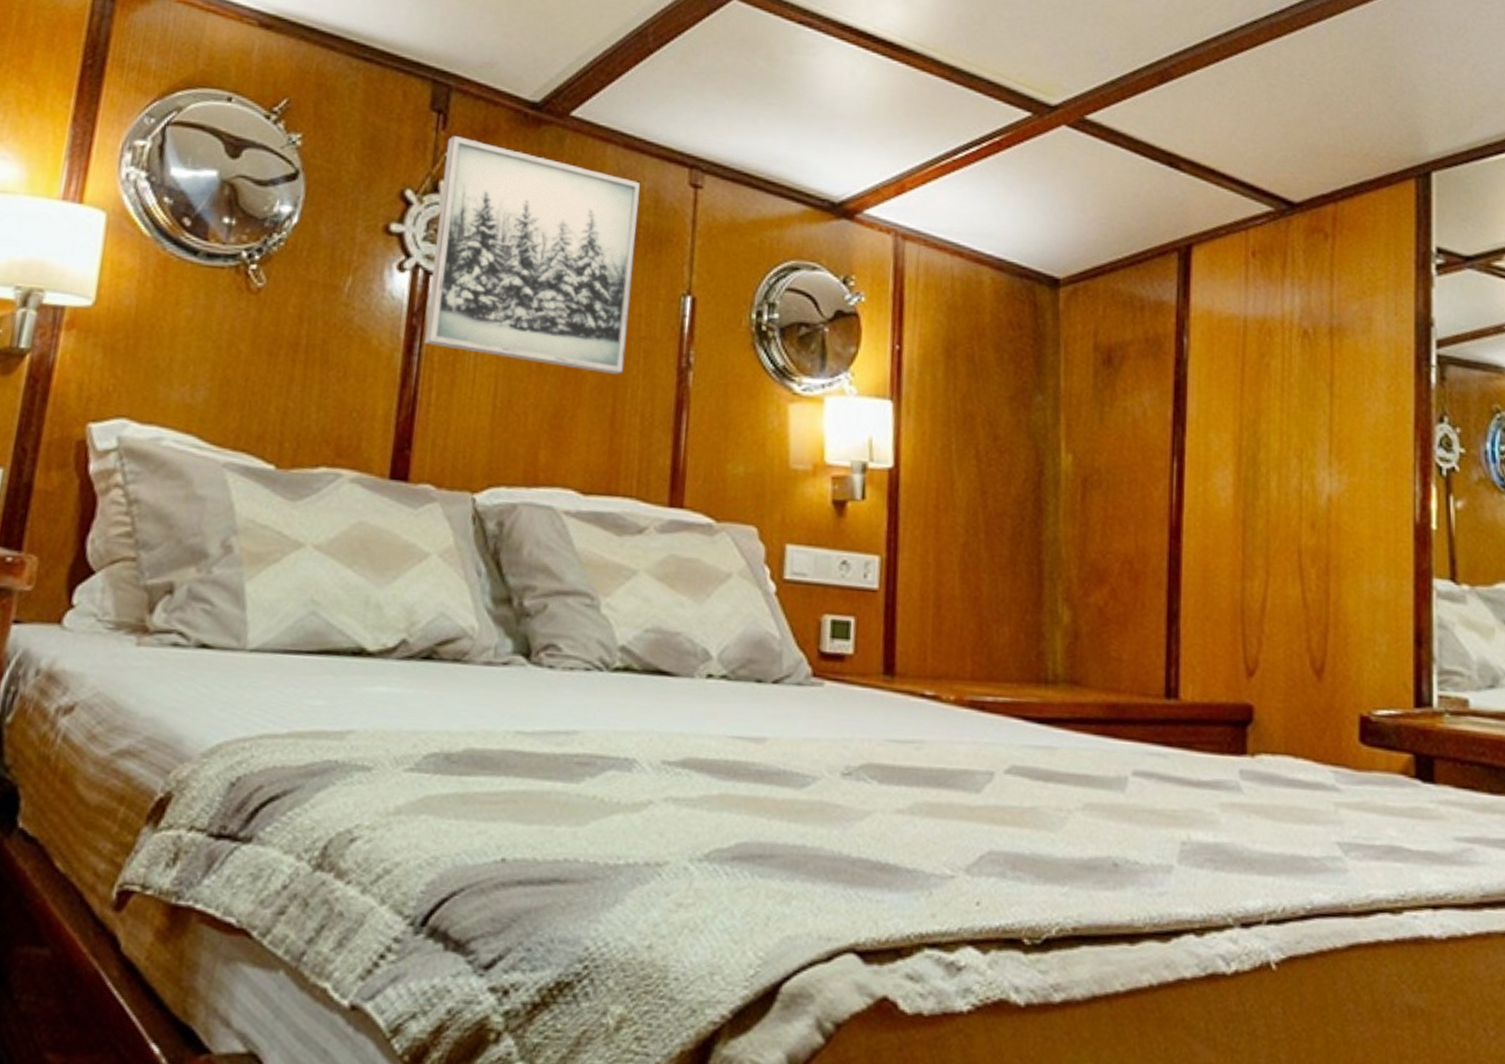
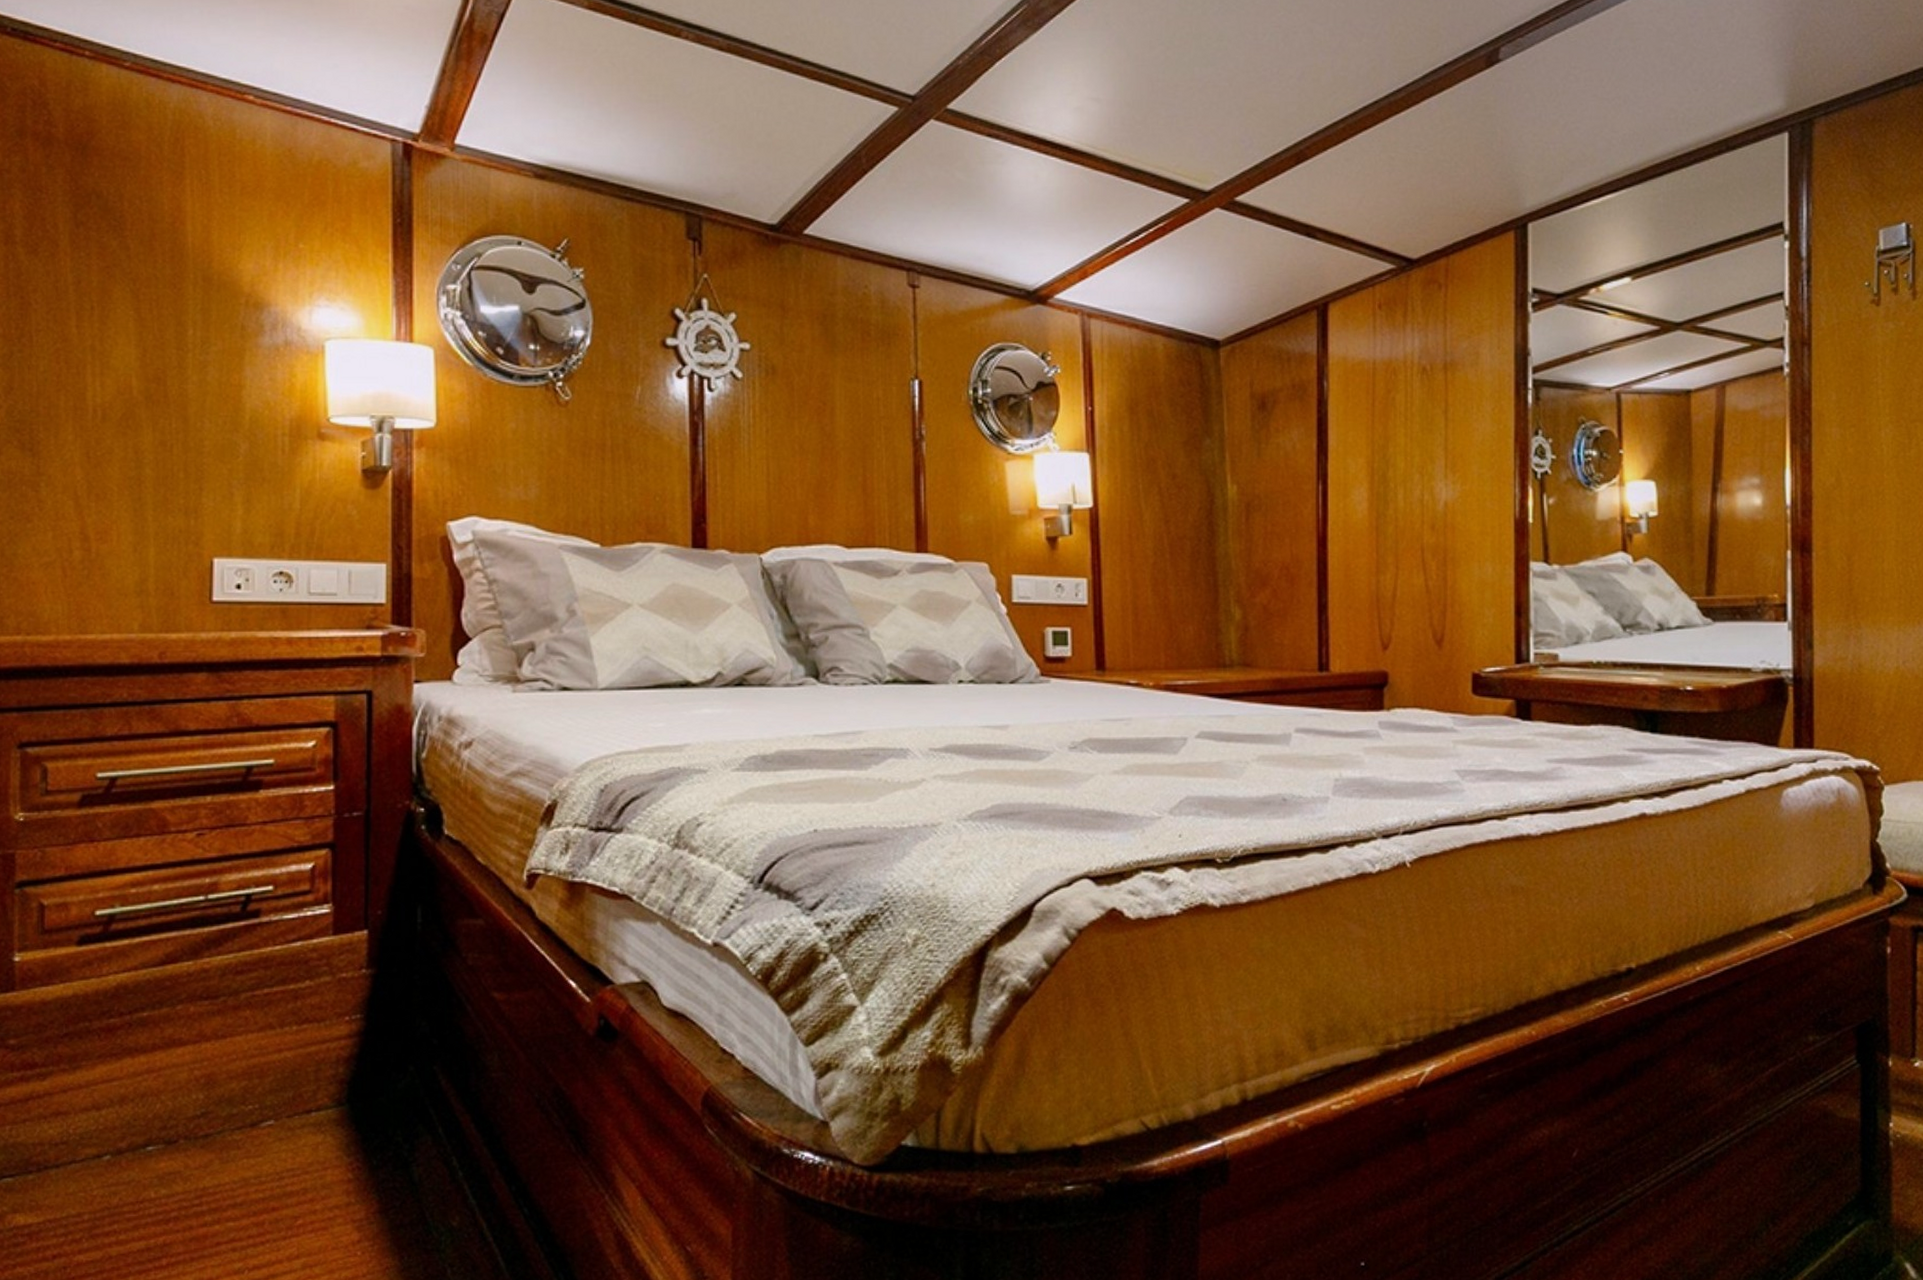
wall art: present [425,135,641,375] -> none [704,258,869,450]

